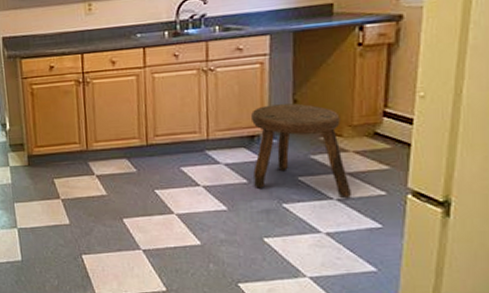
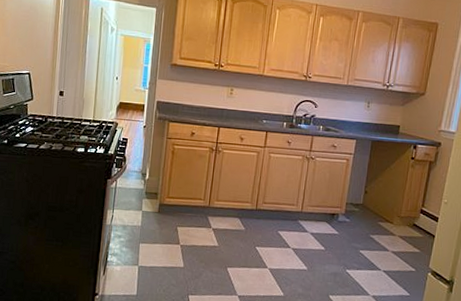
stool: present [251,103,351,197] -> none [329,192,394,270]

